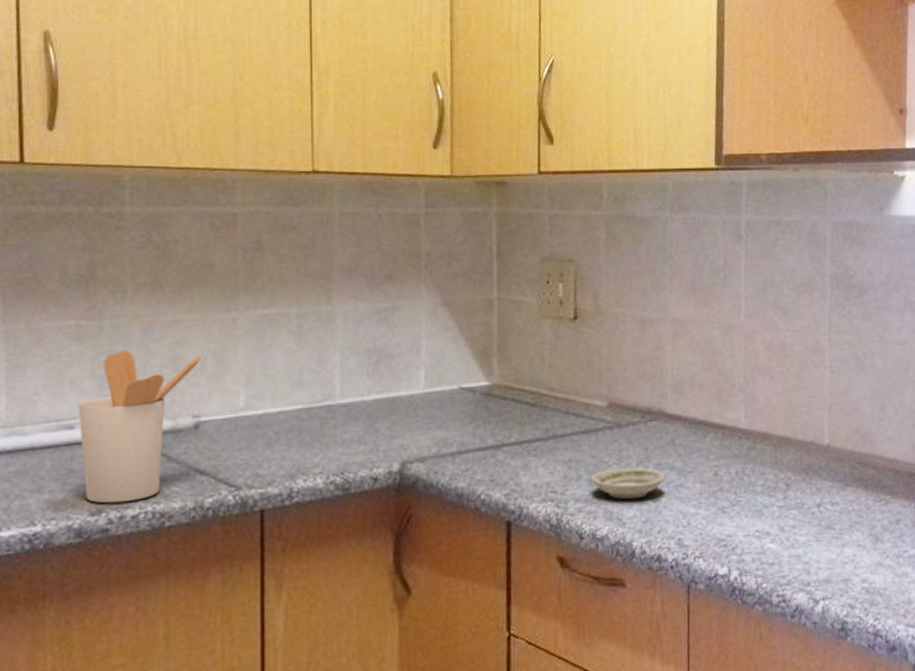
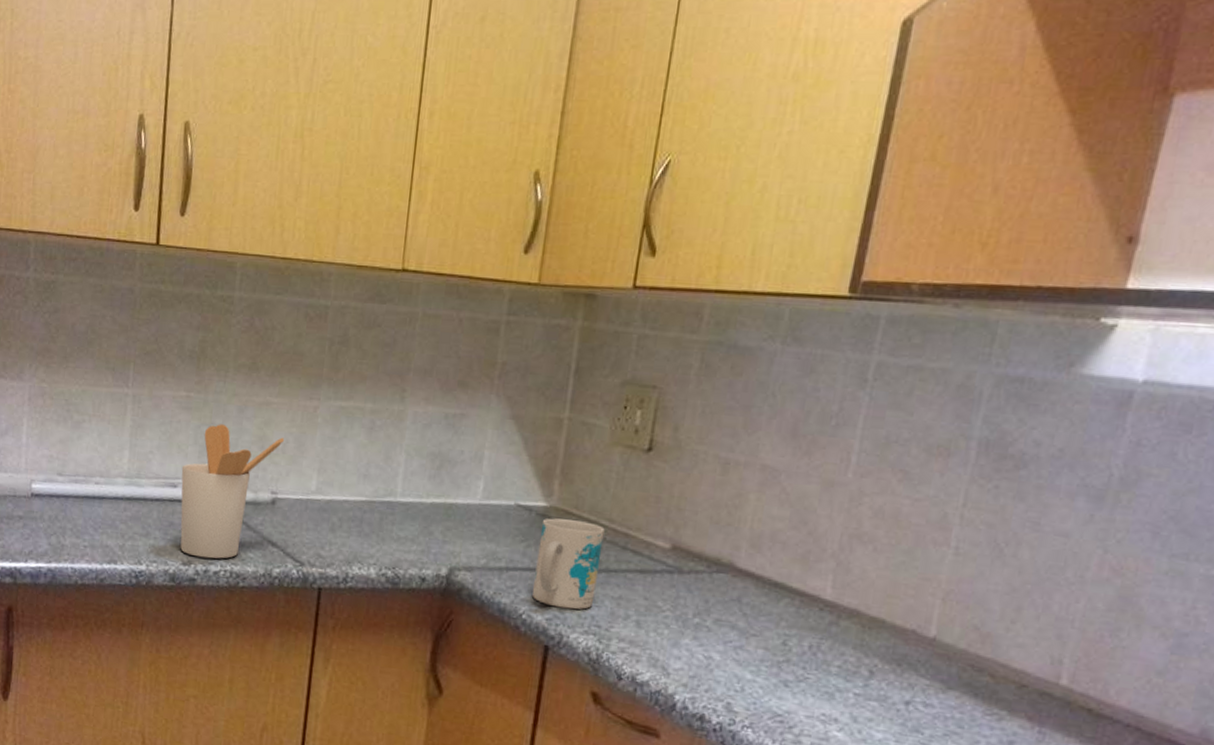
mug: none [486,394,547,482] -> present [532,518,605,610]
saucer: present [591,467,665,500] -> none [639,614,724,652]

